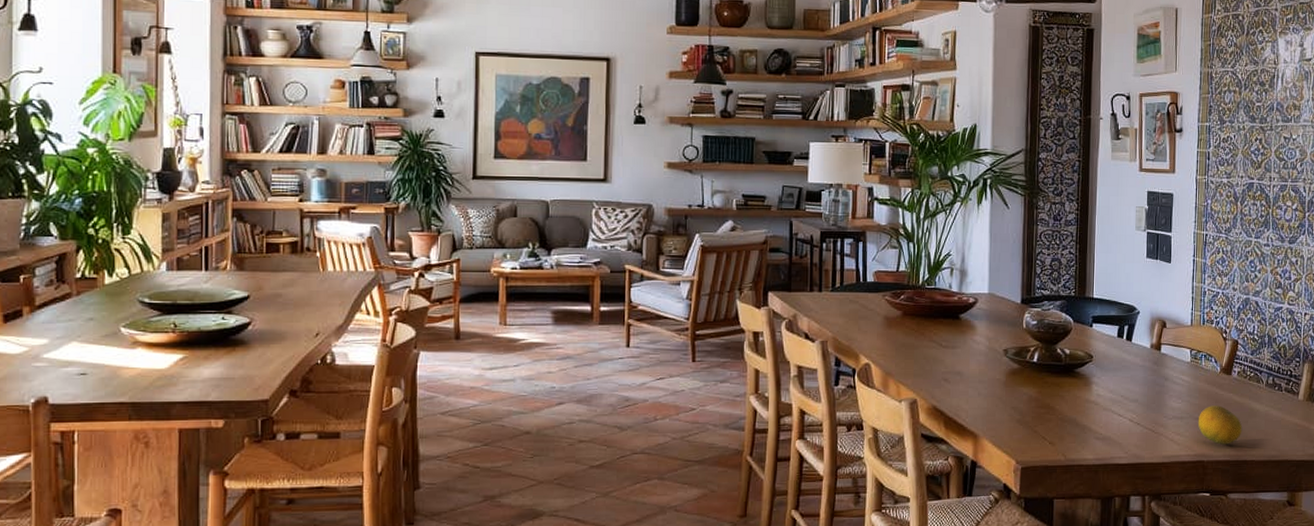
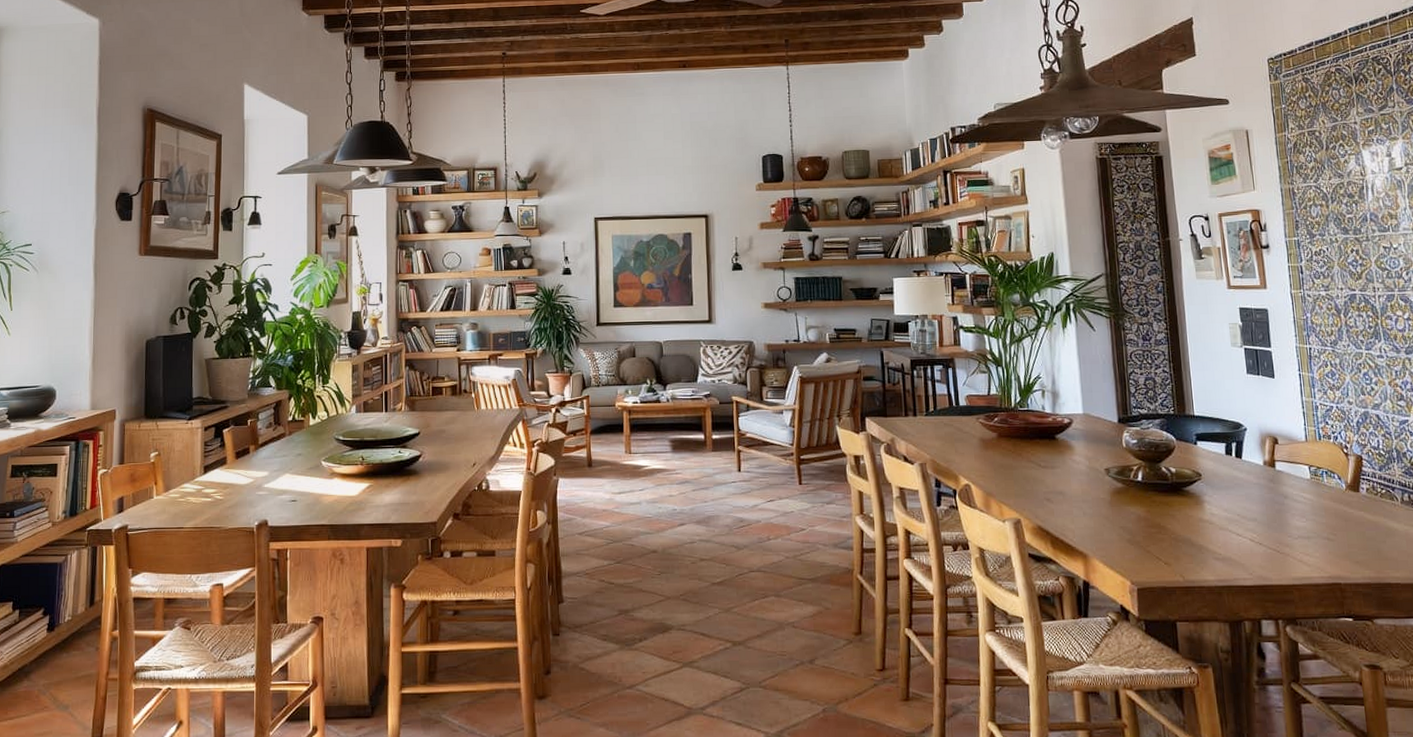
fruit: present [1197,405,1243,445] -> none [1327,524,1381,566]

